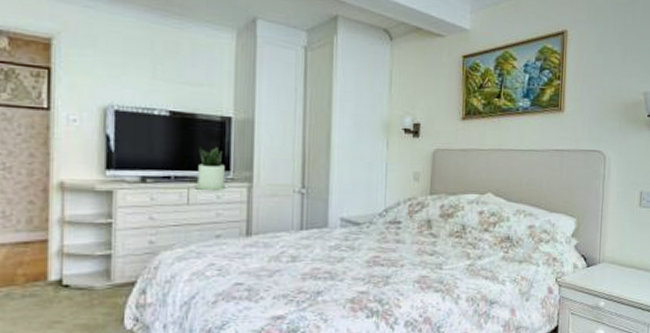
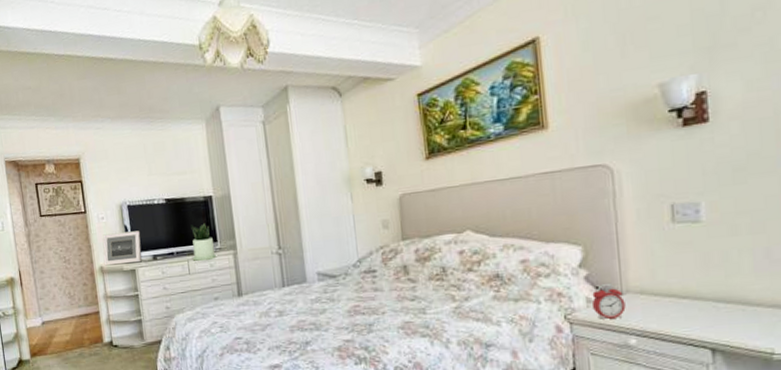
picture frame: none [66,141,128,183] -> present [103,230,142,266]
alarm clock: none [577,253,601,283] -> present [591,284,626,319]

